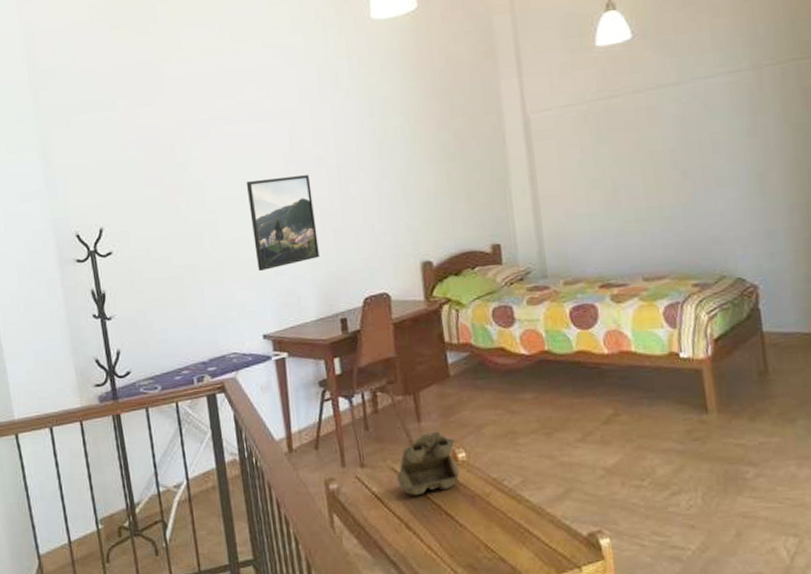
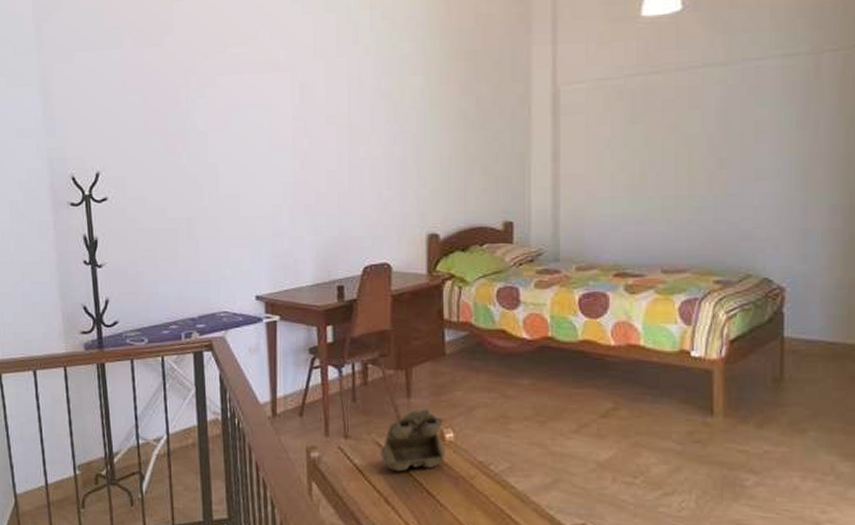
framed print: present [246,175,320,272] -> none [251,133,321,231]

